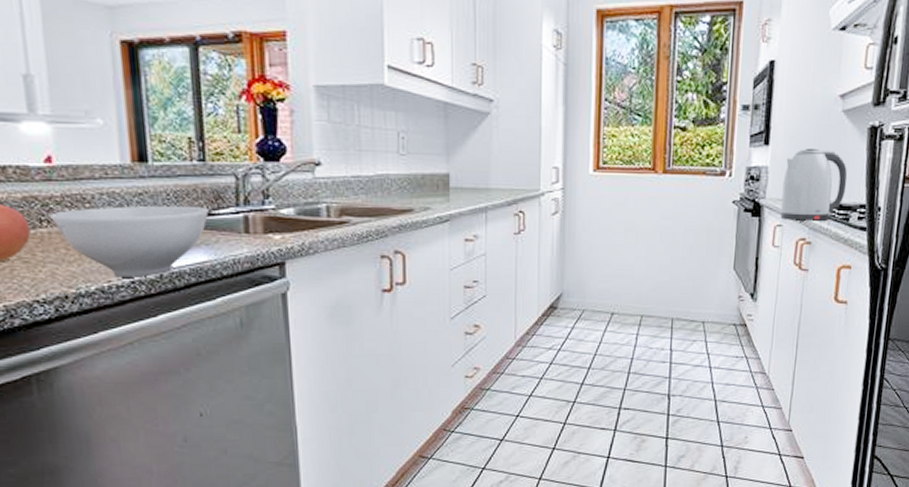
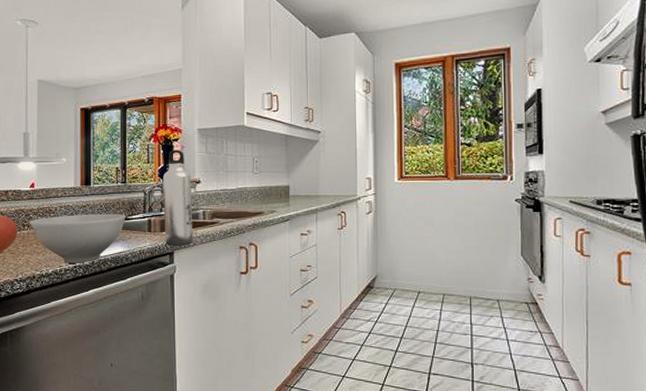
water bottle: none [264,114,313,254] -> present [163,149,193,246]
kettle: present [780,148,848,221] -> none [558,154,618,214]

